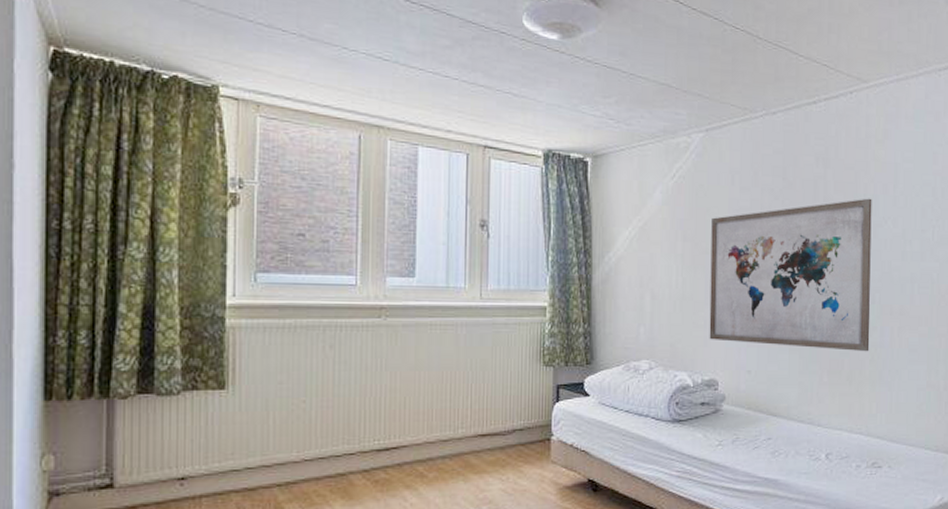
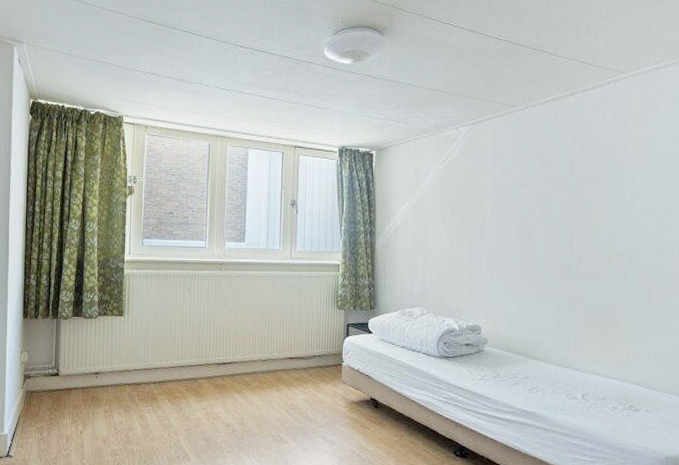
wall art: present [709,198,872,352] -> none [473,173,630,308]

